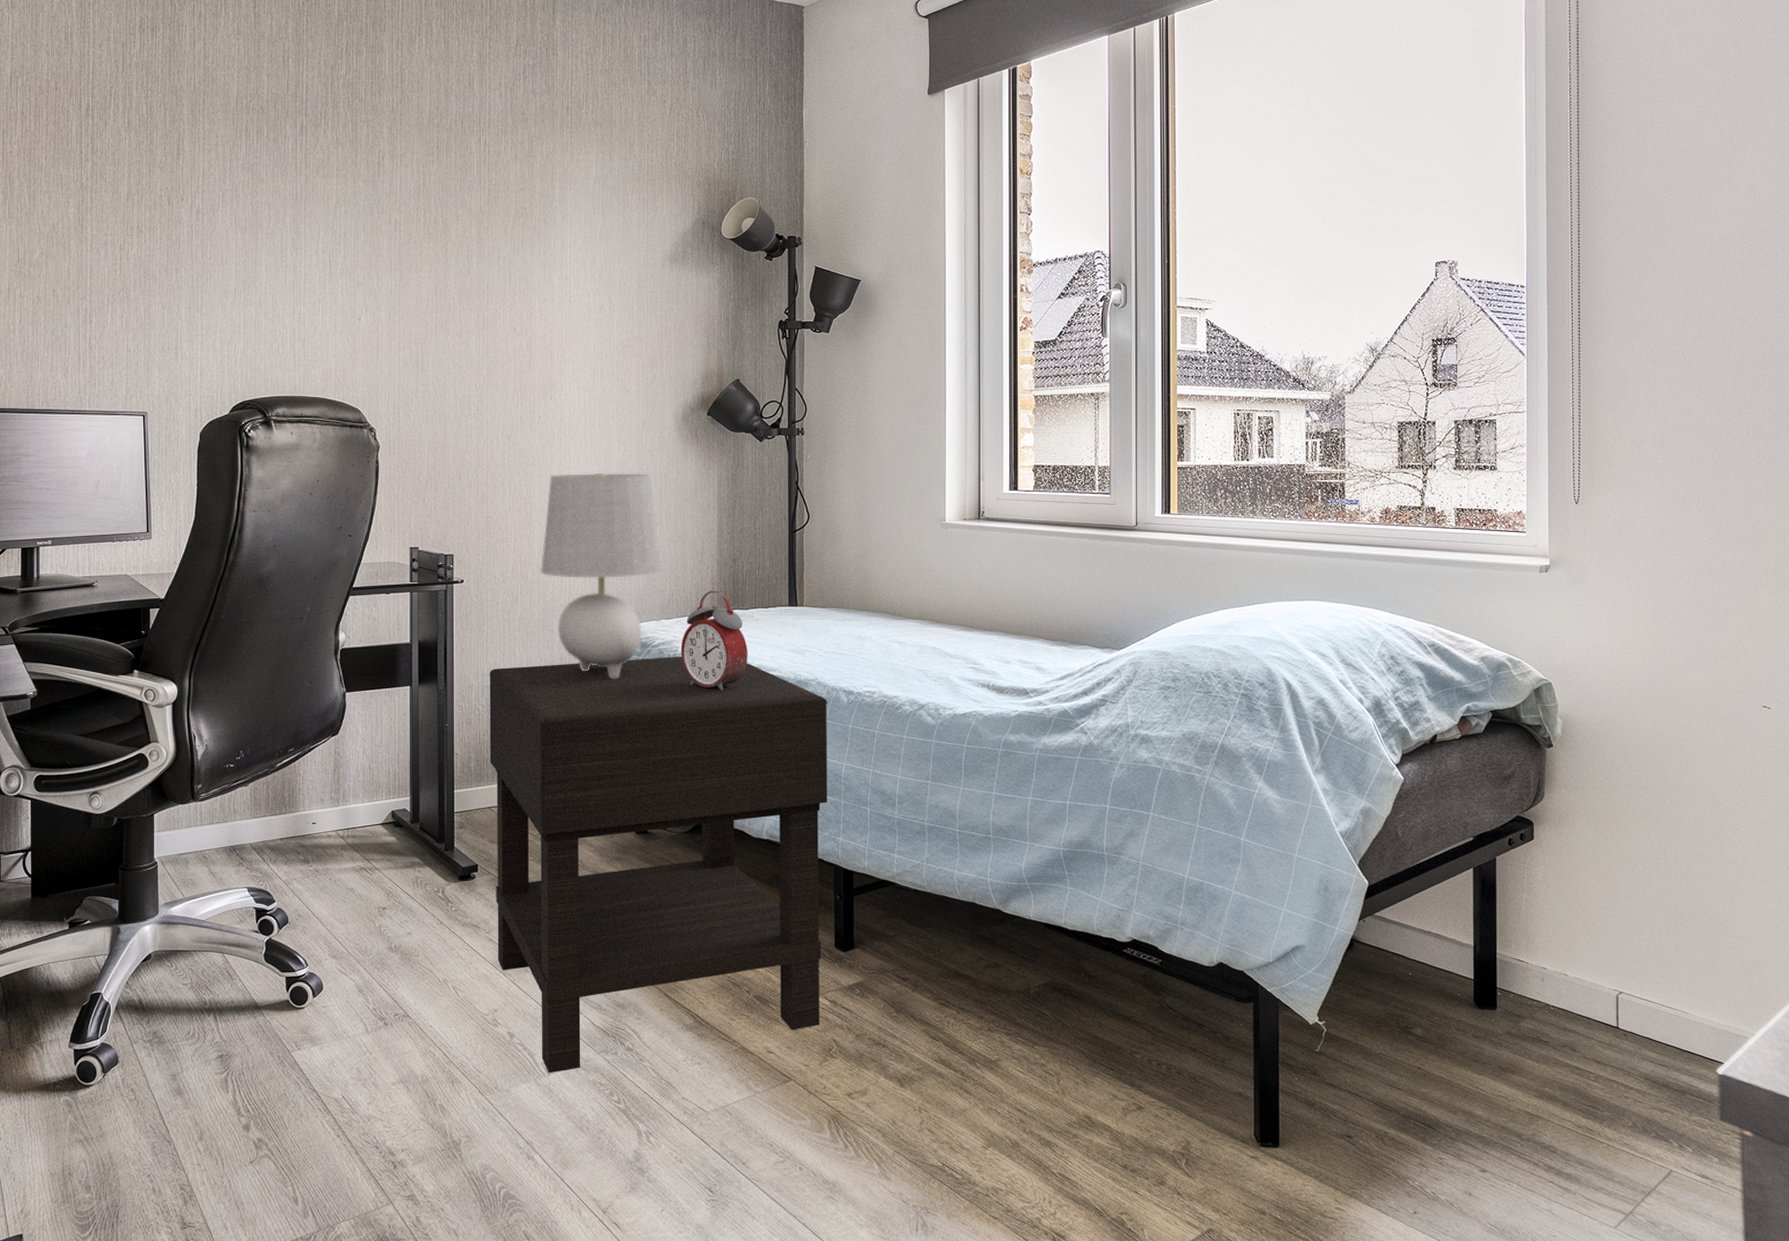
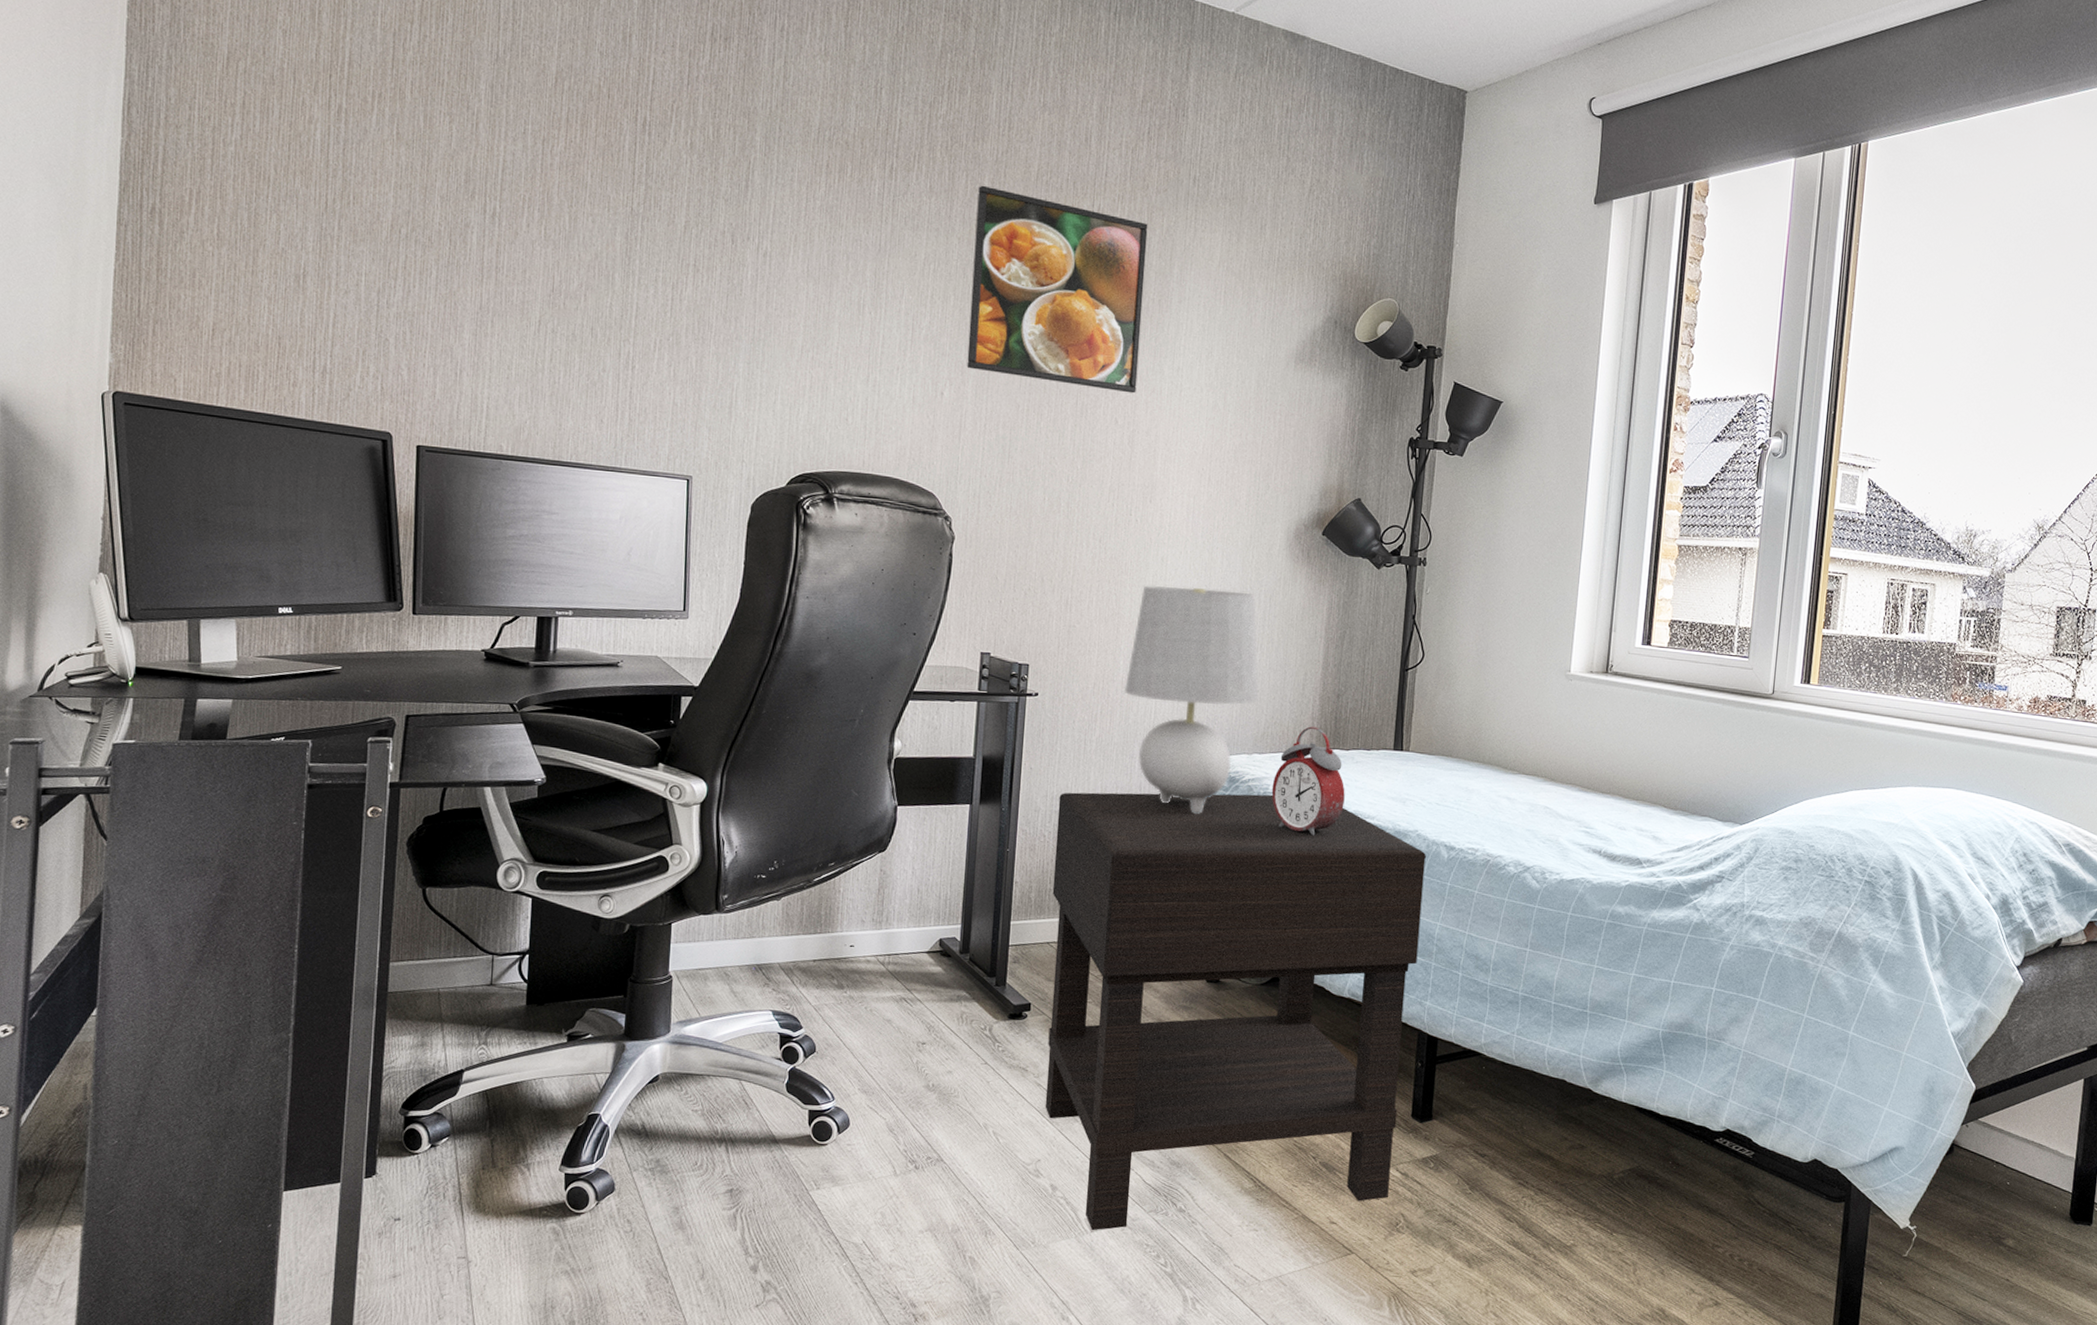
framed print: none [378,133,530,304] -> present [967,185,1148,394]

